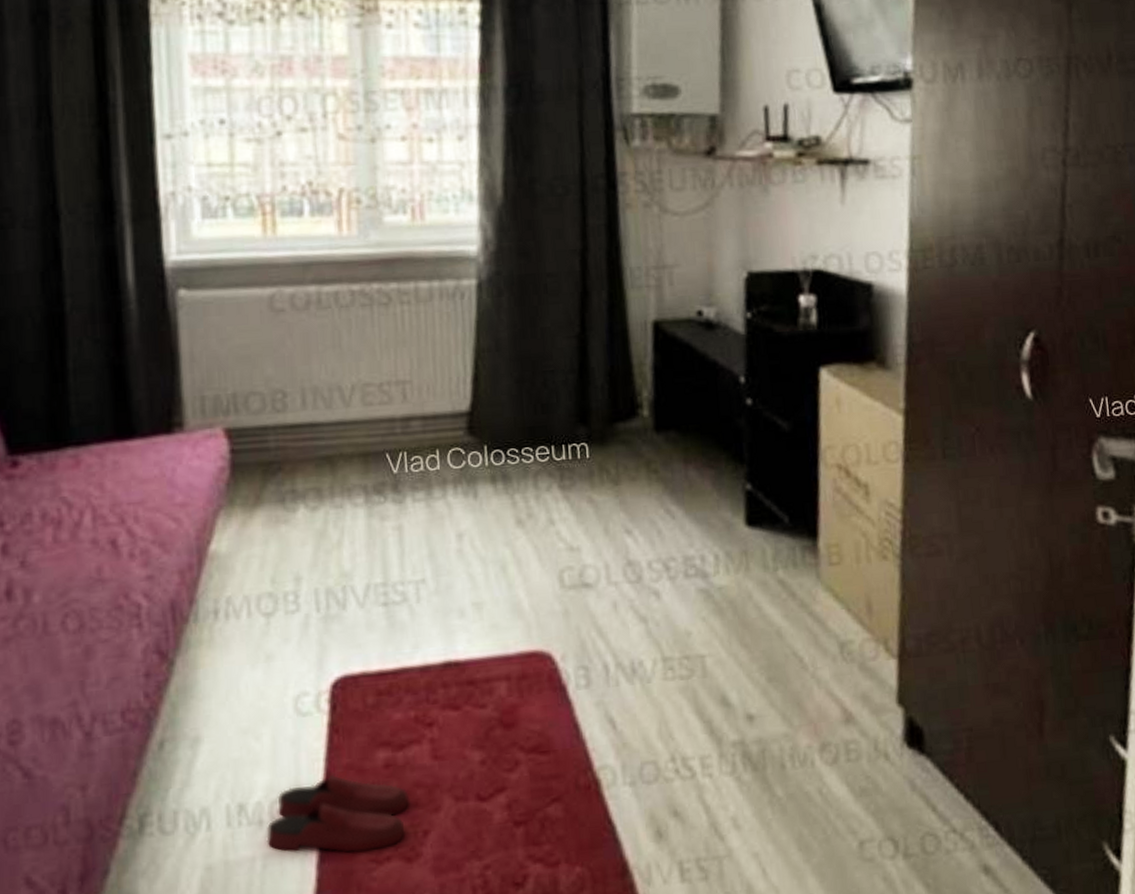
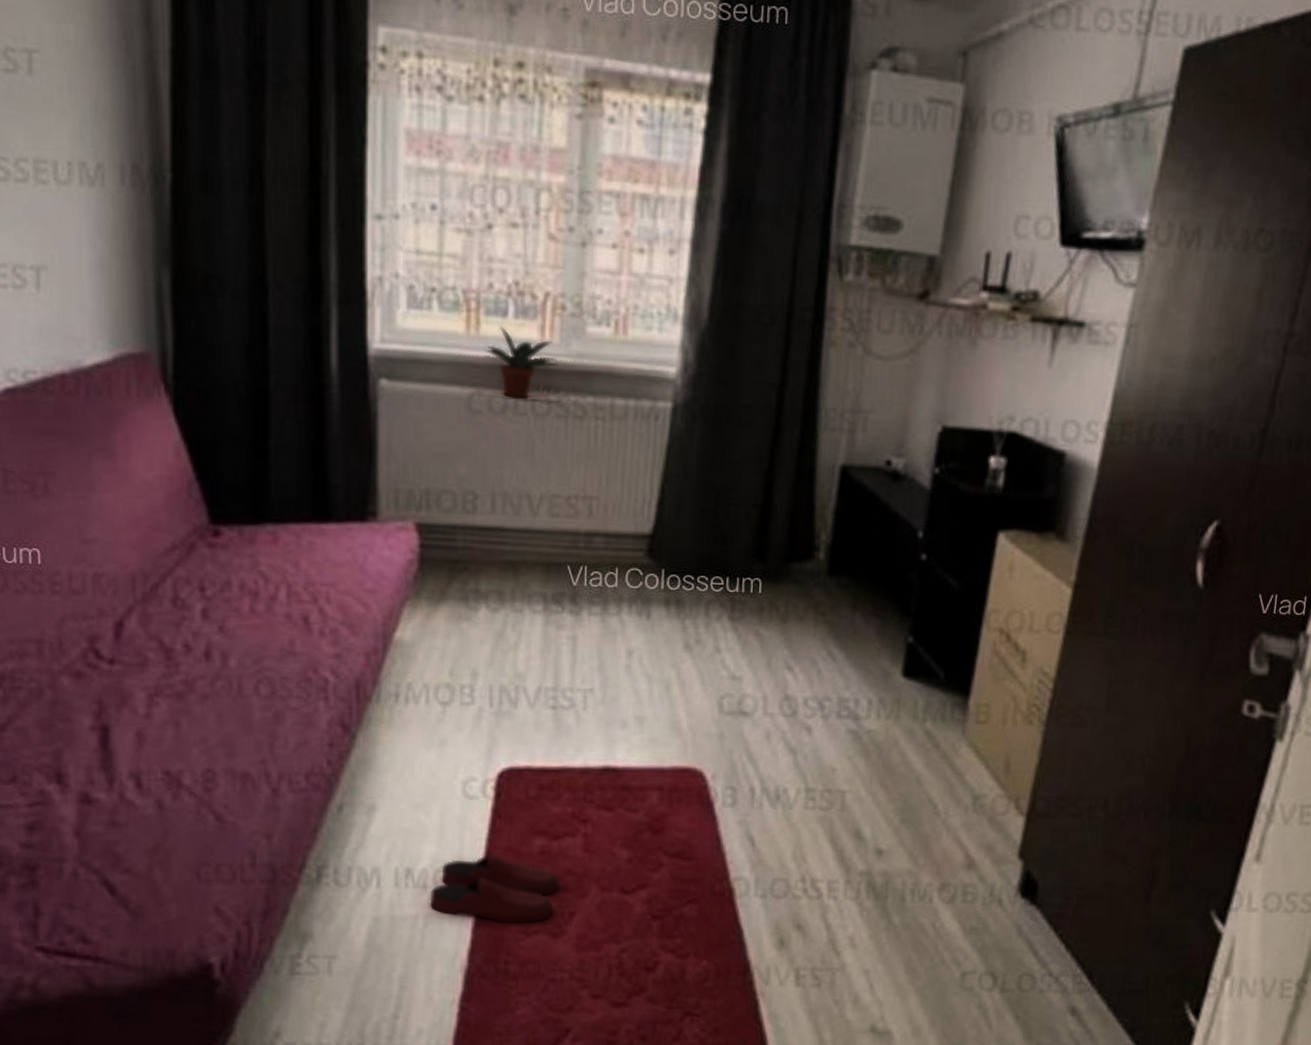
potted plant: none [283,224,359,294] -> present [484,325,559,400]

